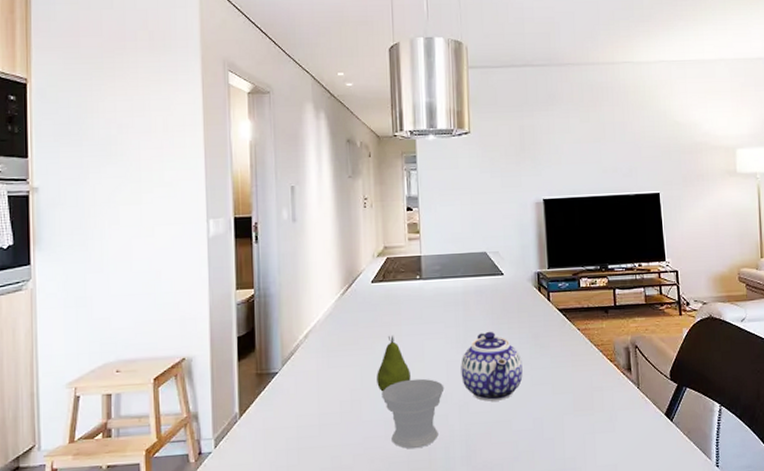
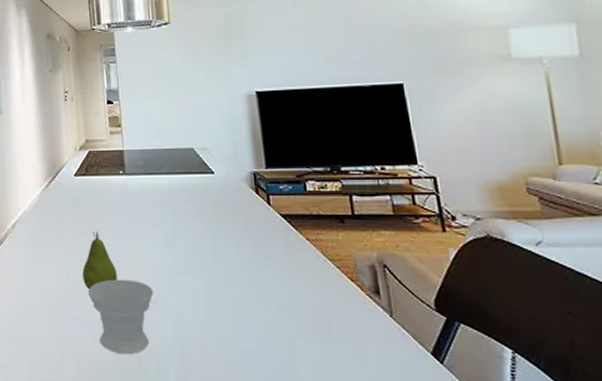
teapot: present [461,331,523,402] -> none [170,234,242,313]

